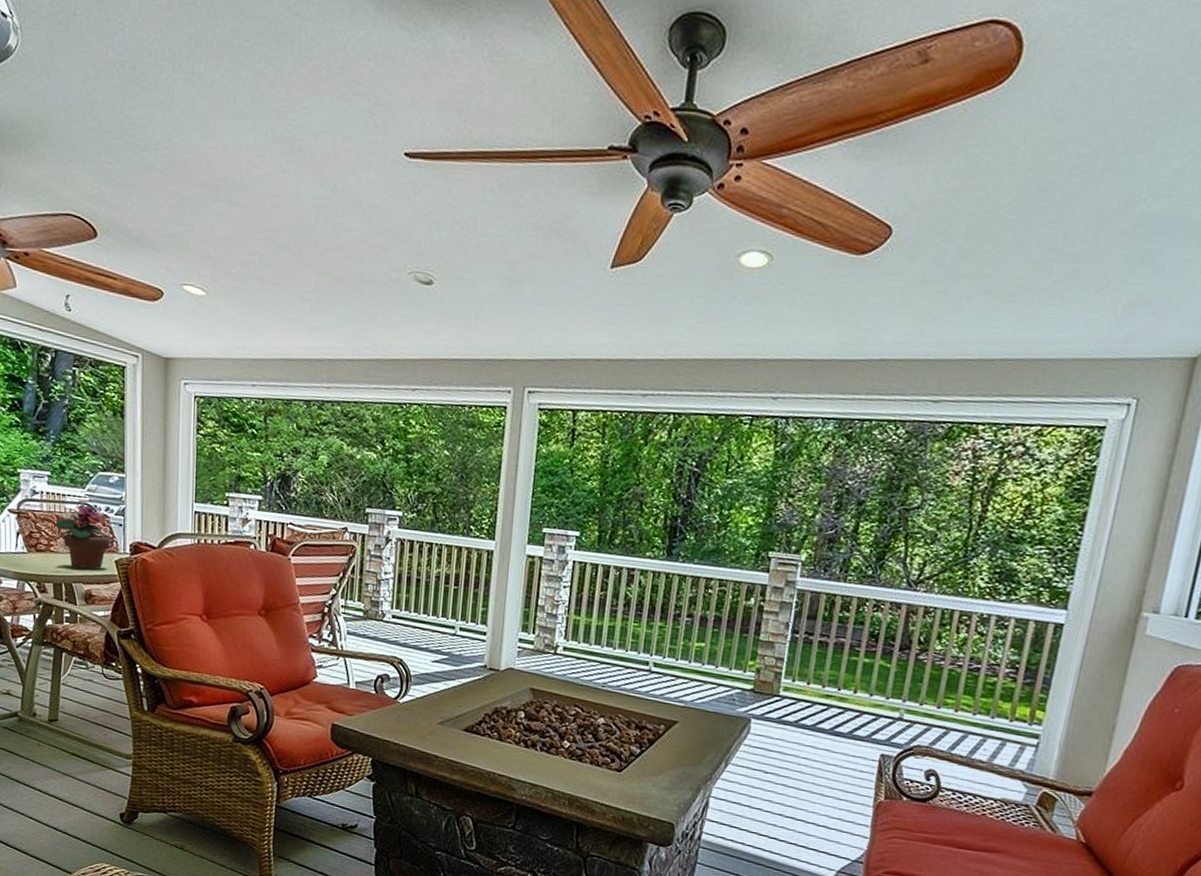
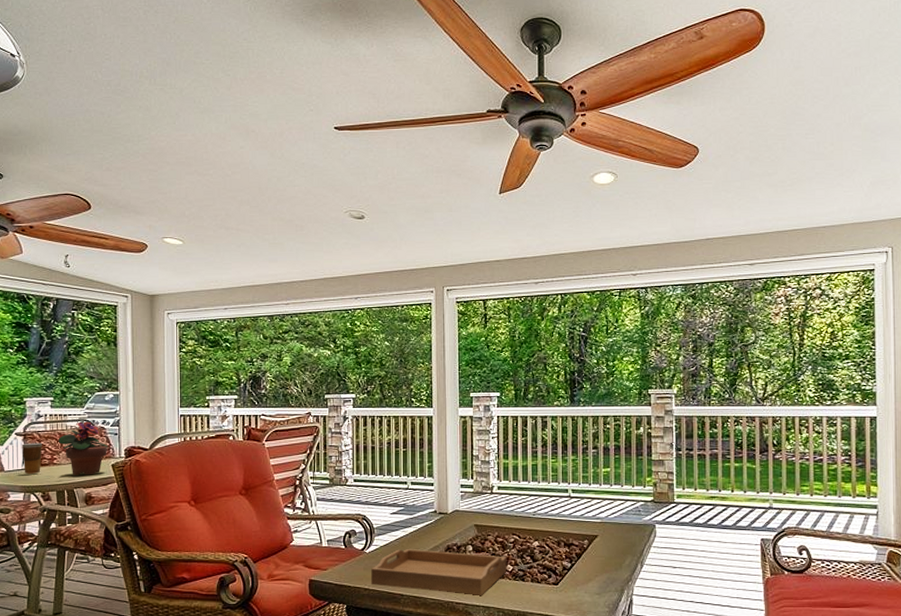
beverage cup: none [15,523,38,561] -> present [21,442,42,475]
serving tray: none [401,704,565,772] -> present [370,549,507,596]

